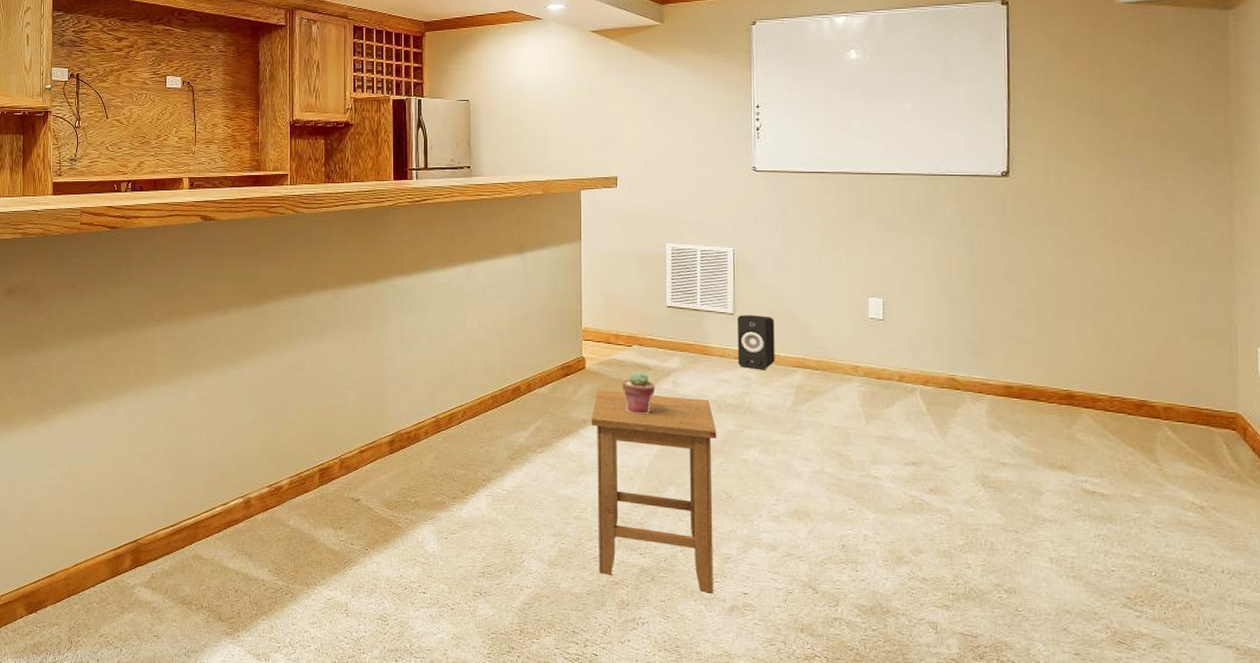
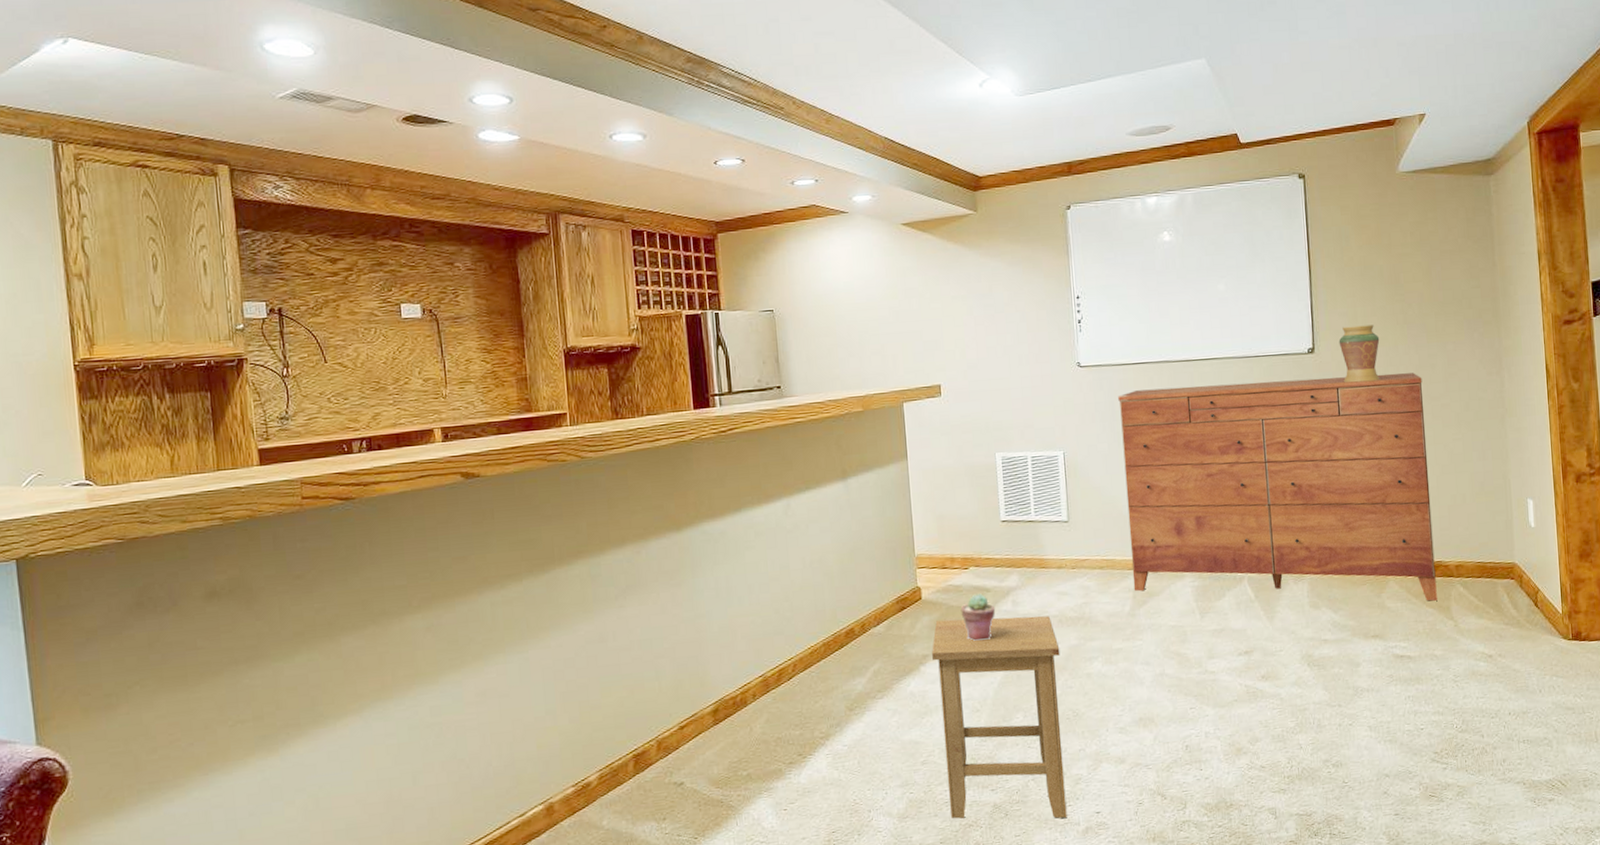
speaker: present [736,314,775,370] -> none [1071,519,1111,578]
dresser: none [793,198,1139,441] -> present [1118,373,1437,601]
decorative vase: none [1037,153,1085,210] -> present [1338,324,1380,383]

